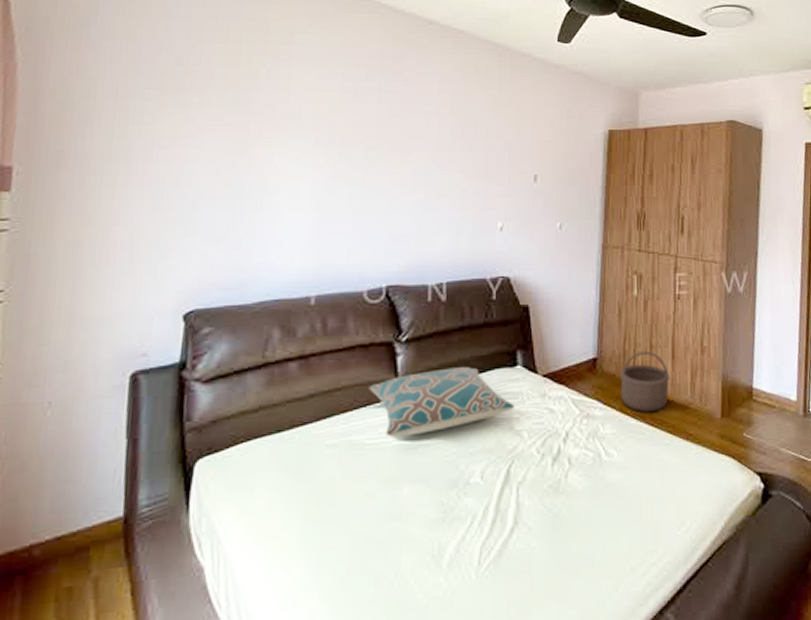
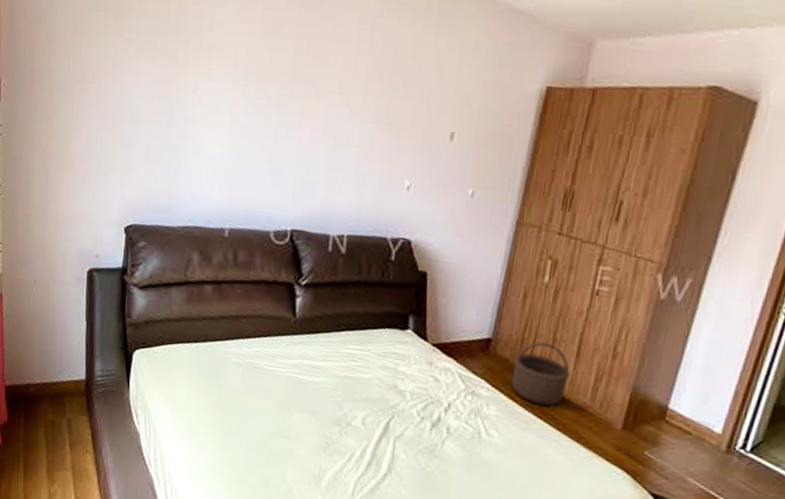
pillow: present [369,367,515,437] -> none [270,316,401,373]

